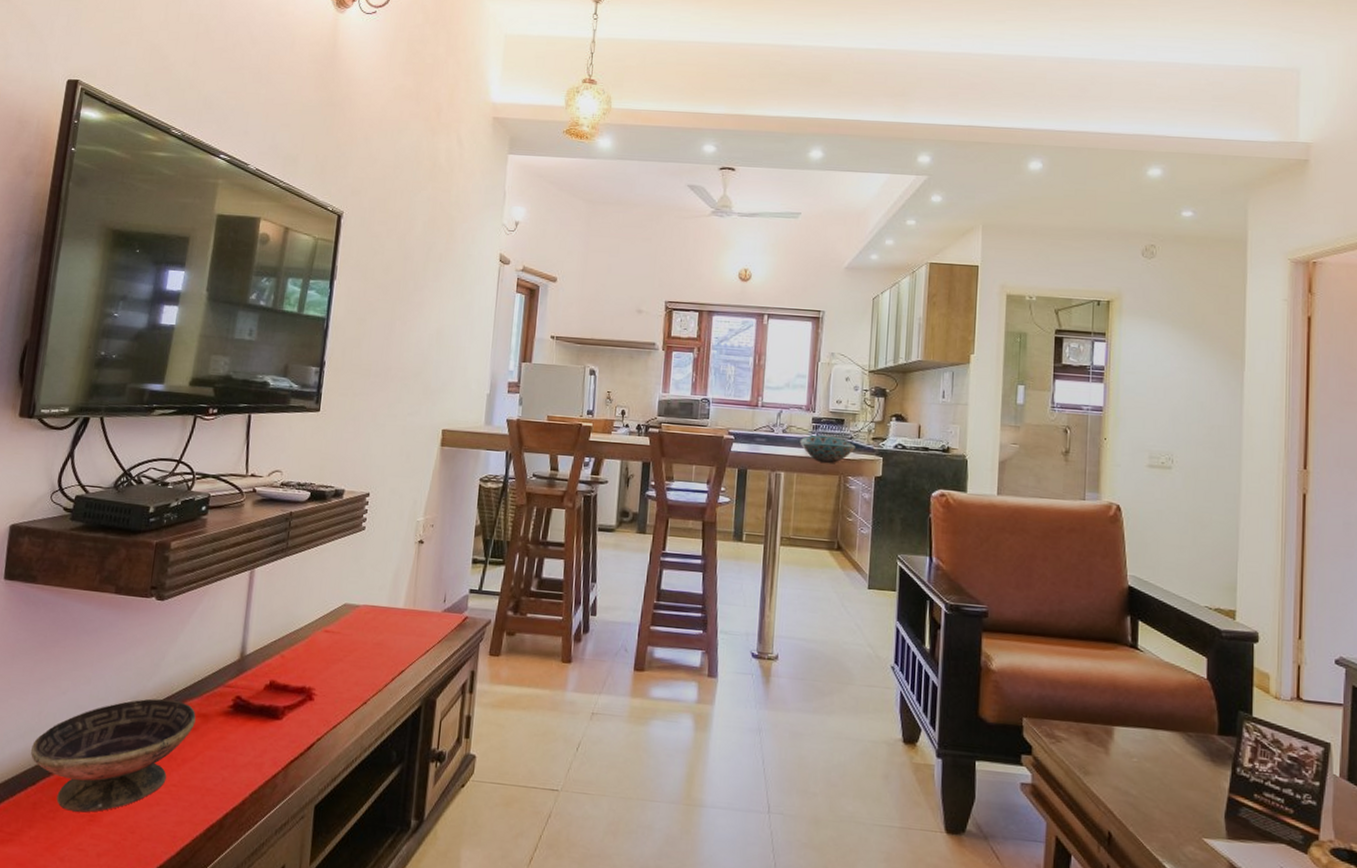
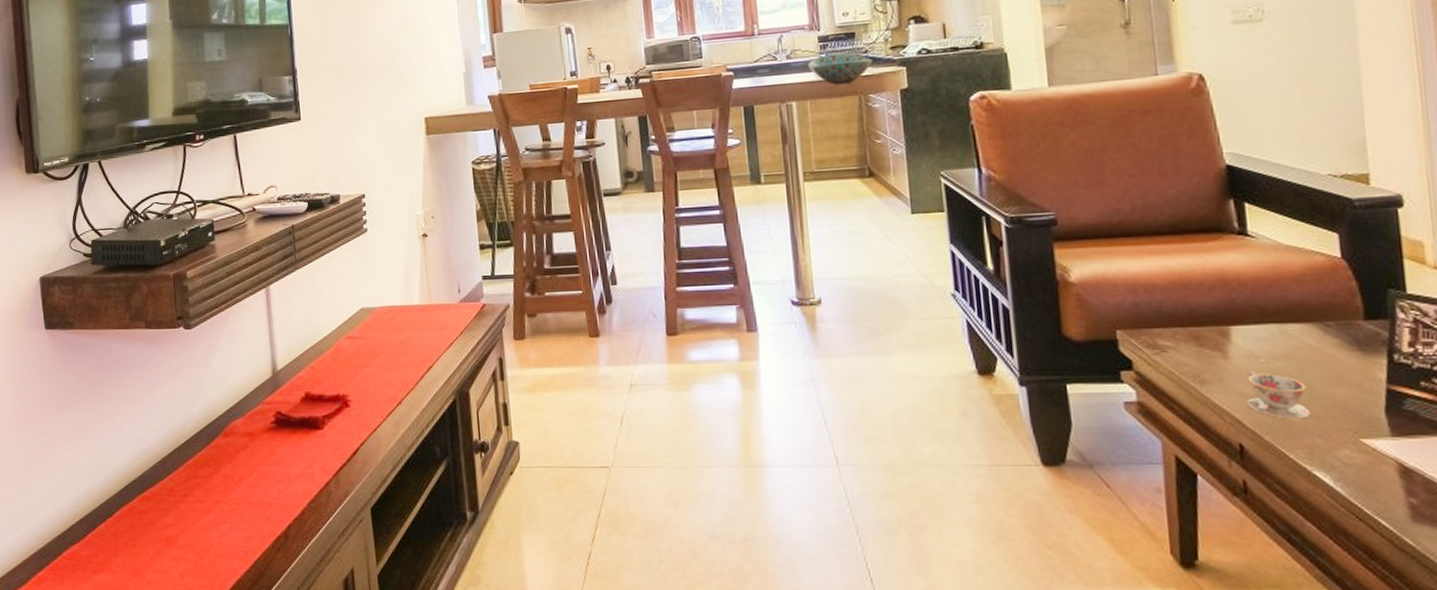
decorative bowl: present [31,698,196,813] -> none [102,422,244,537]
teacup: none [1118,767,1167,816] -> present [1246,370,1311,419]

